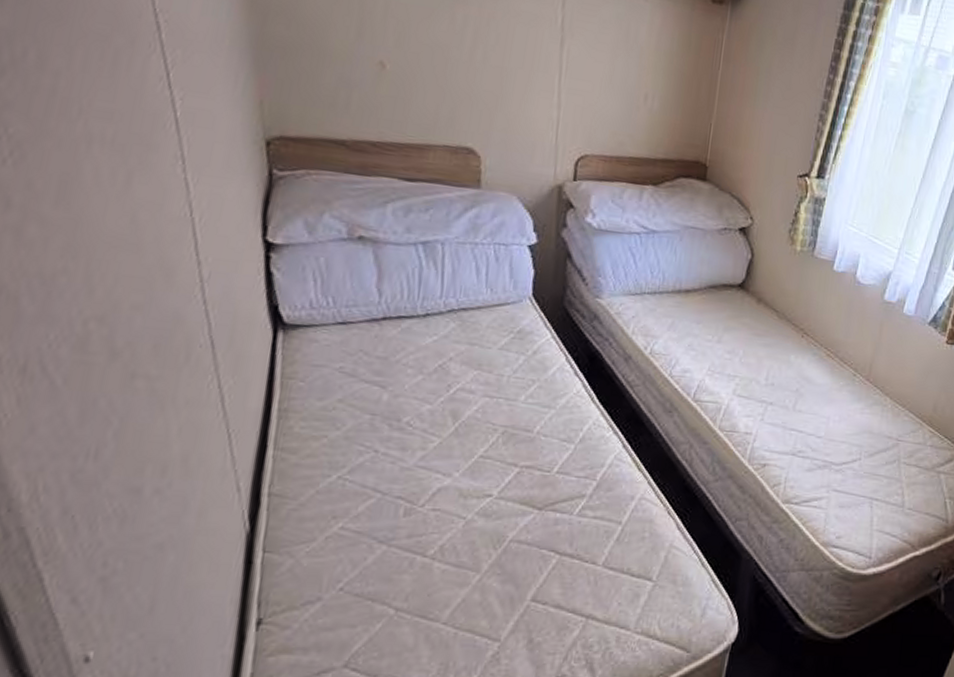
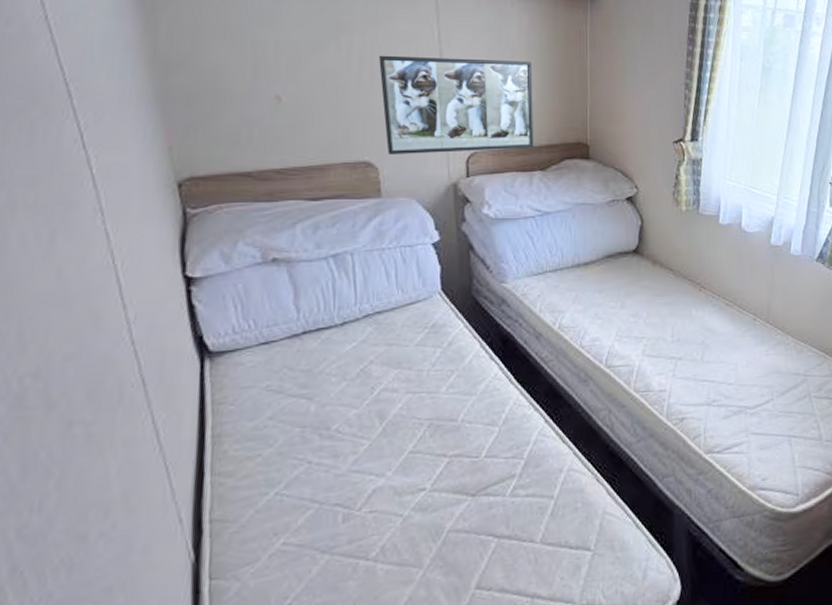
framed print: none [492,34,659,160] -> present [379,55,533,154]

